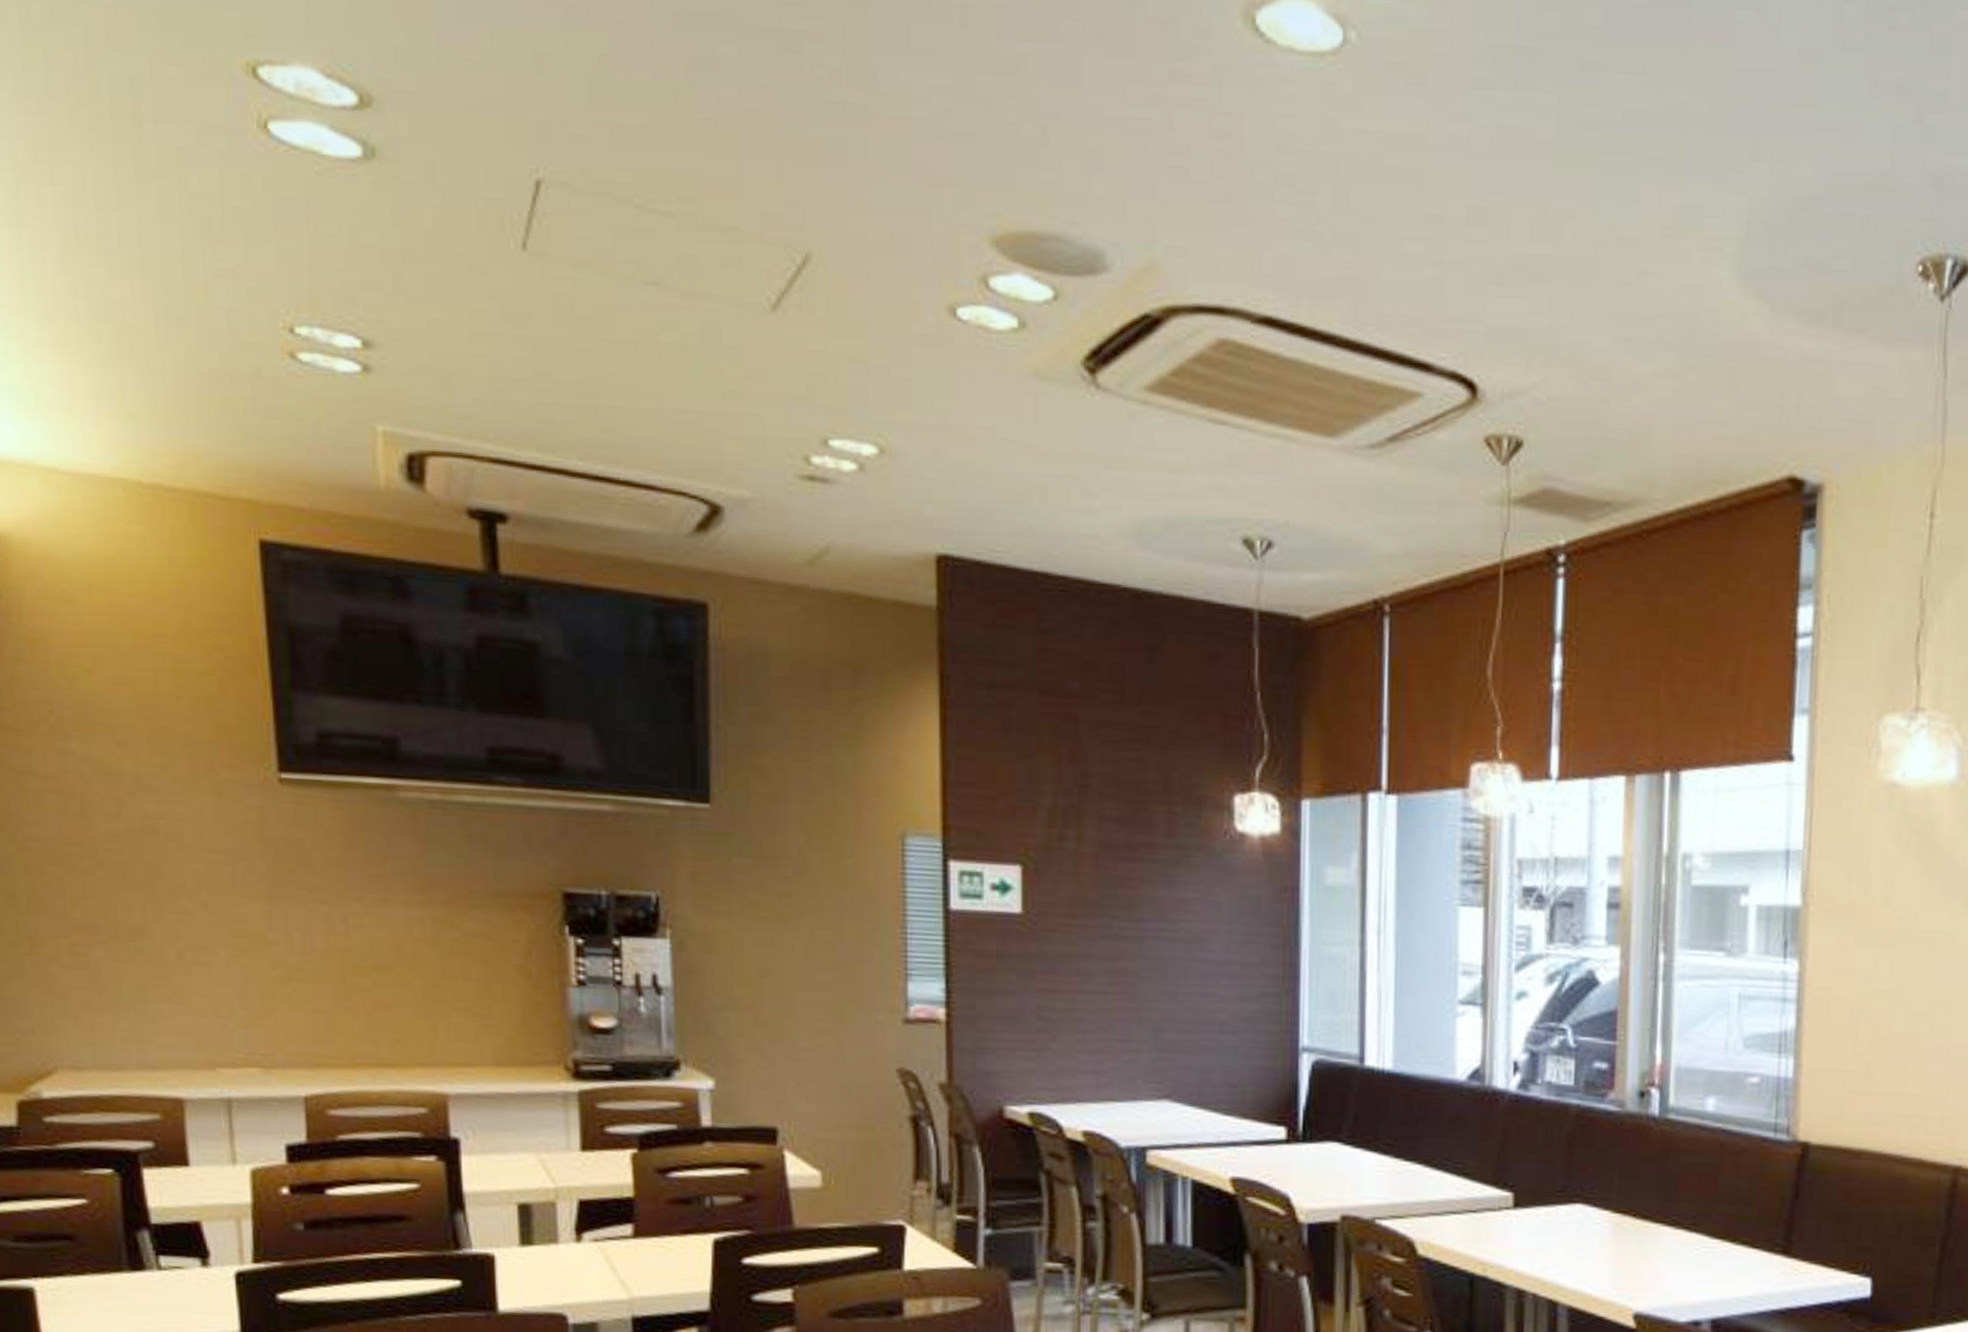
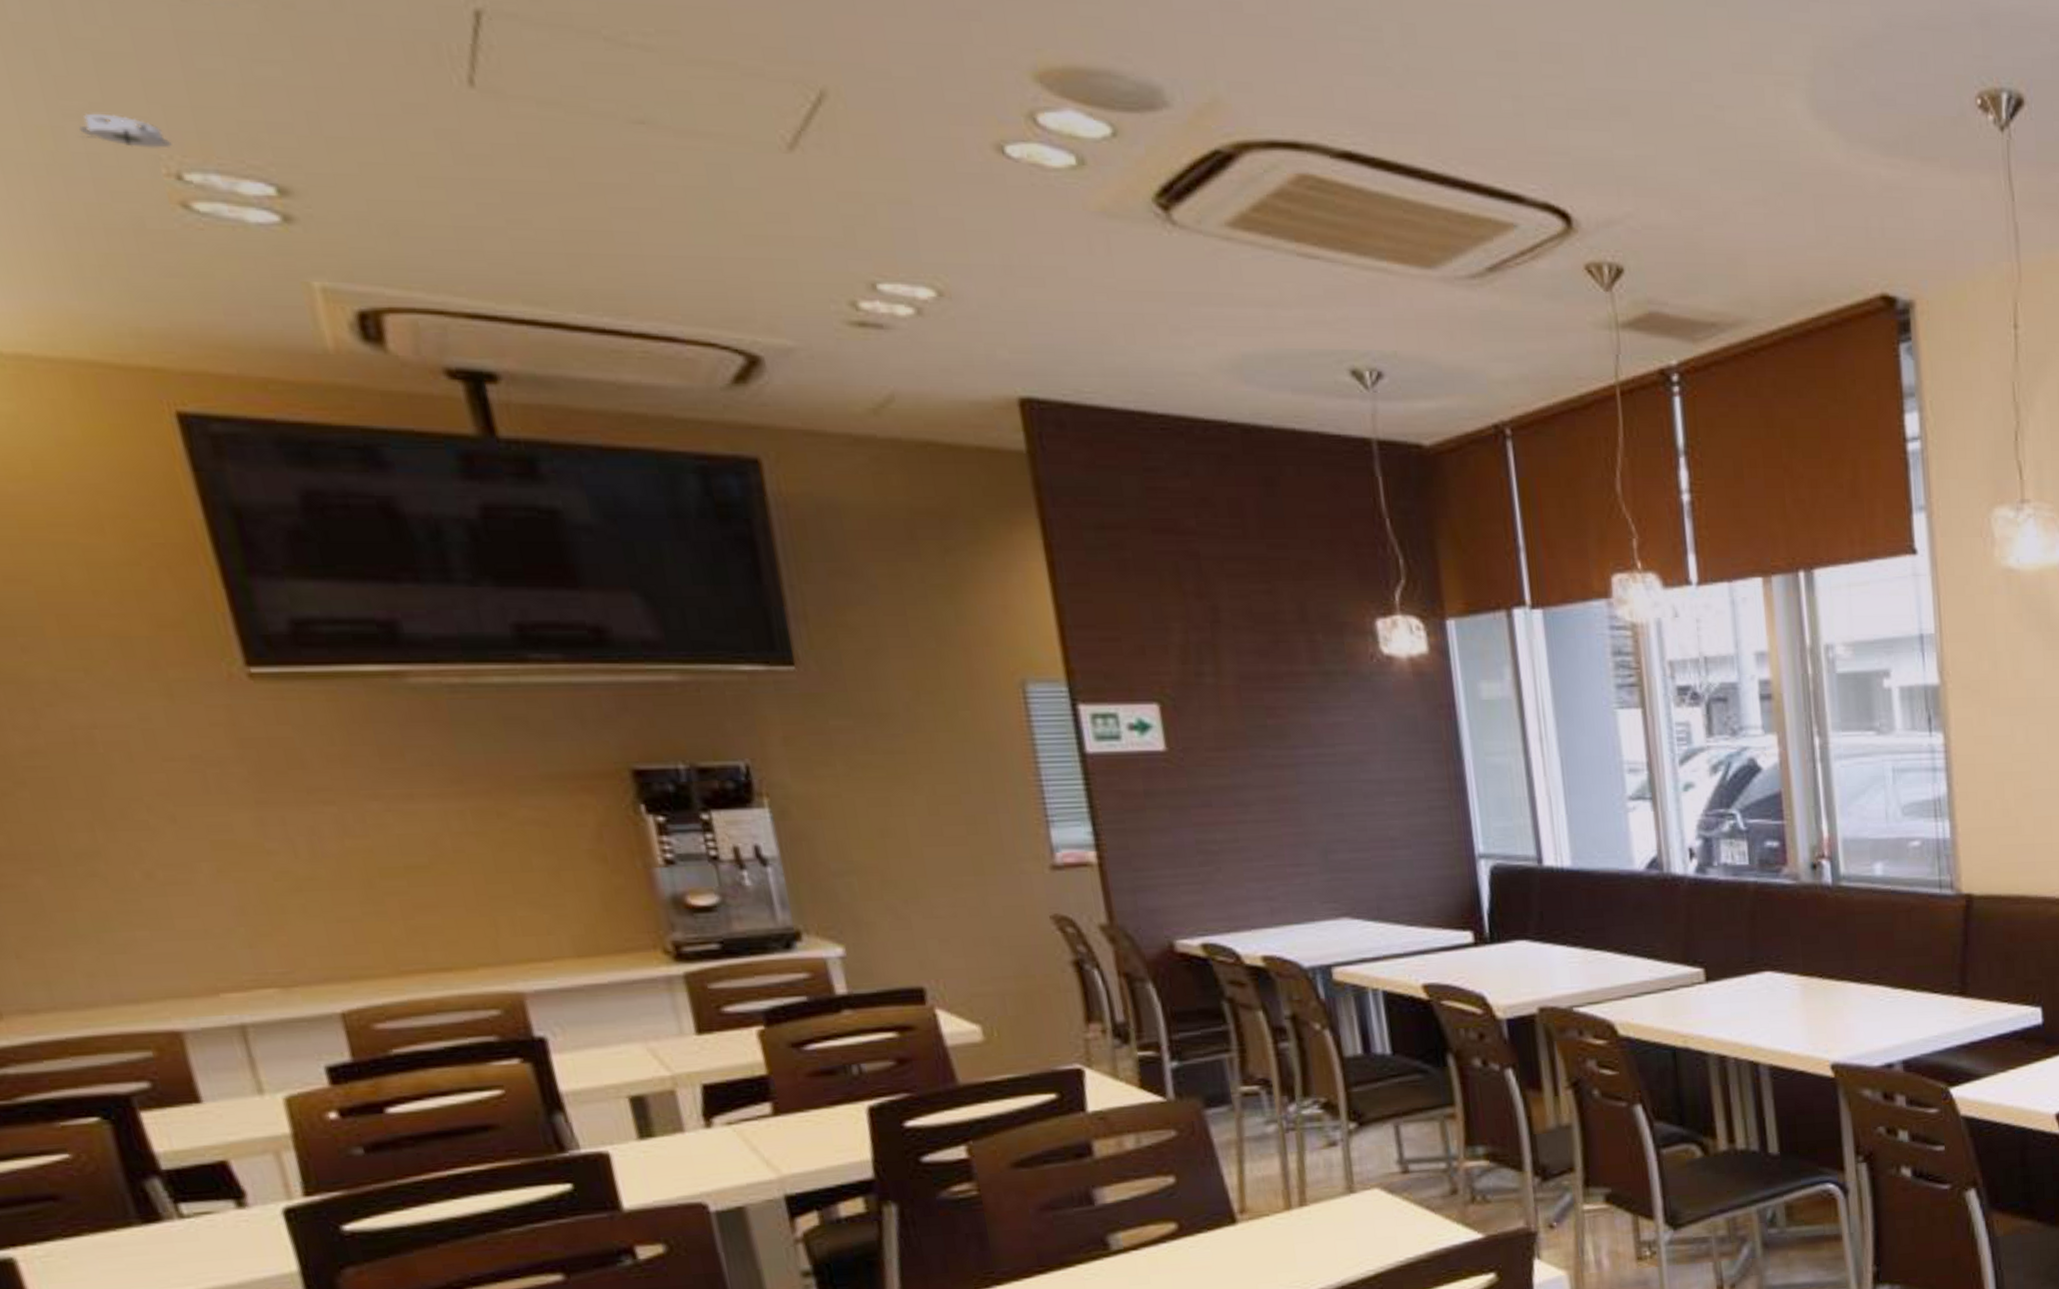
smoke detector: none [224,273,290,305] -> present [79,113,172,149]

